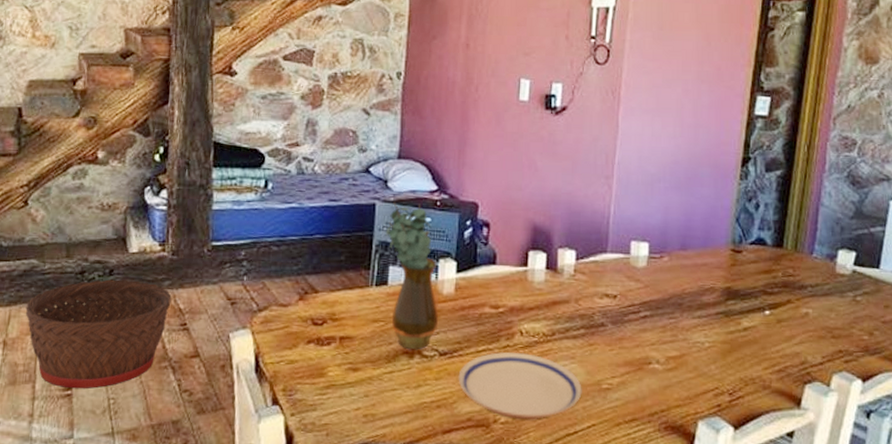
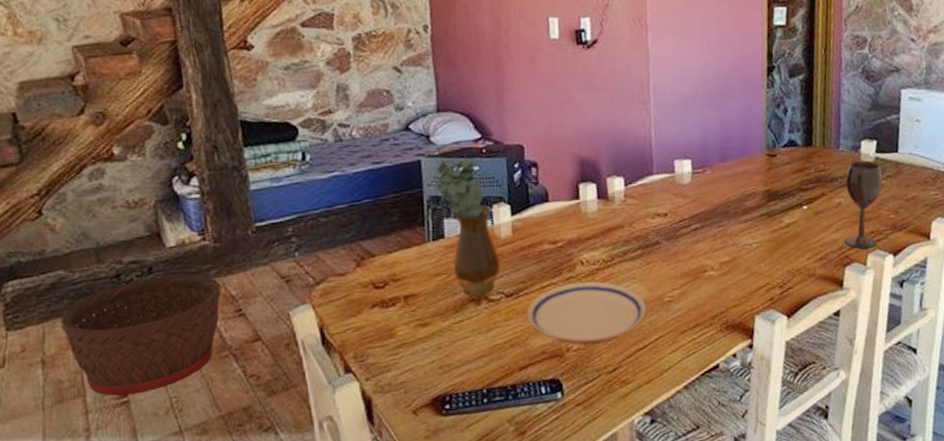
wine glass: none [807,270,858,369] -> present [844,160,883,249]

